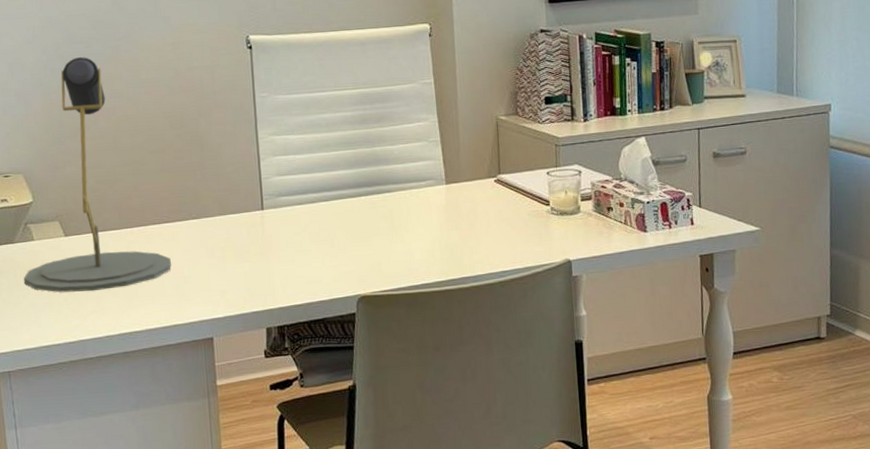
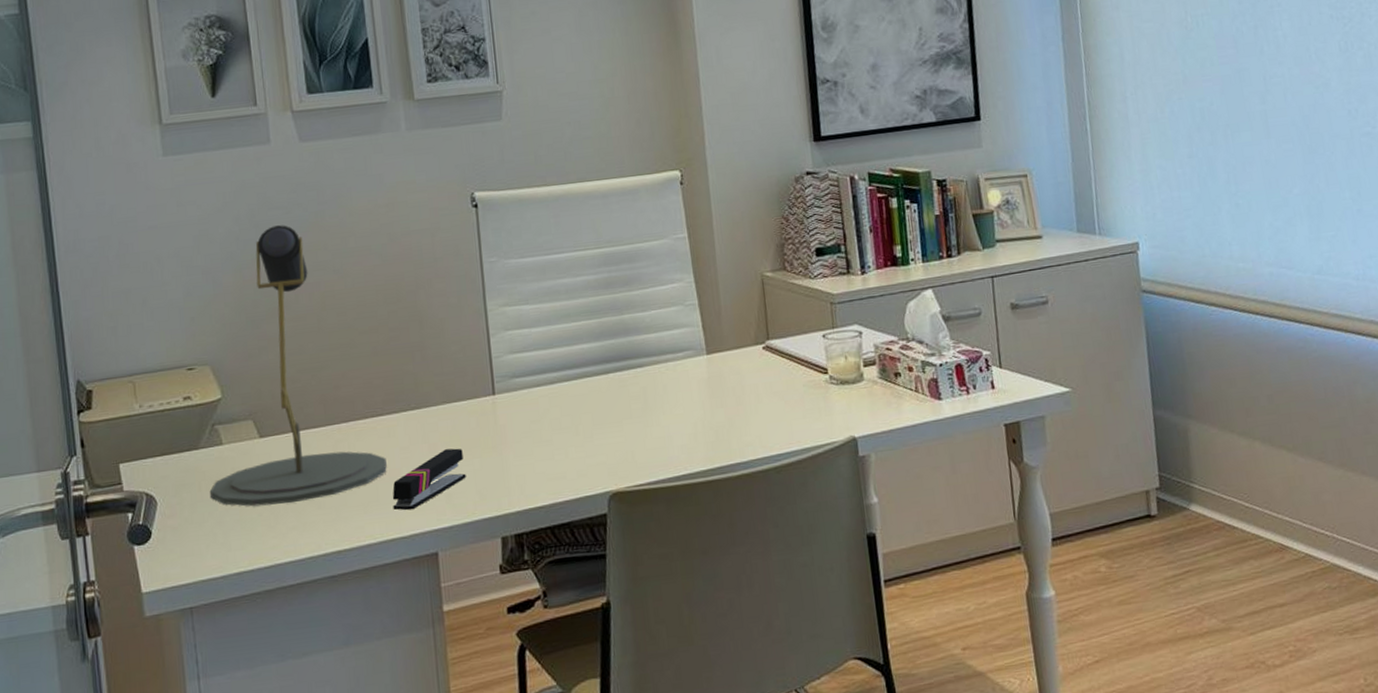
stapler: none [175,253,238,302] -> present [392,448,466,511]

